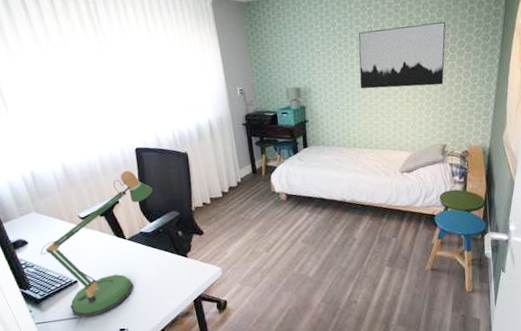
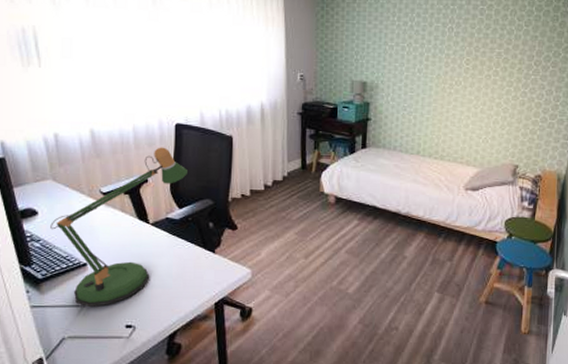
wall art: present [358,21,446,89] -> none [432,31,534,99]

